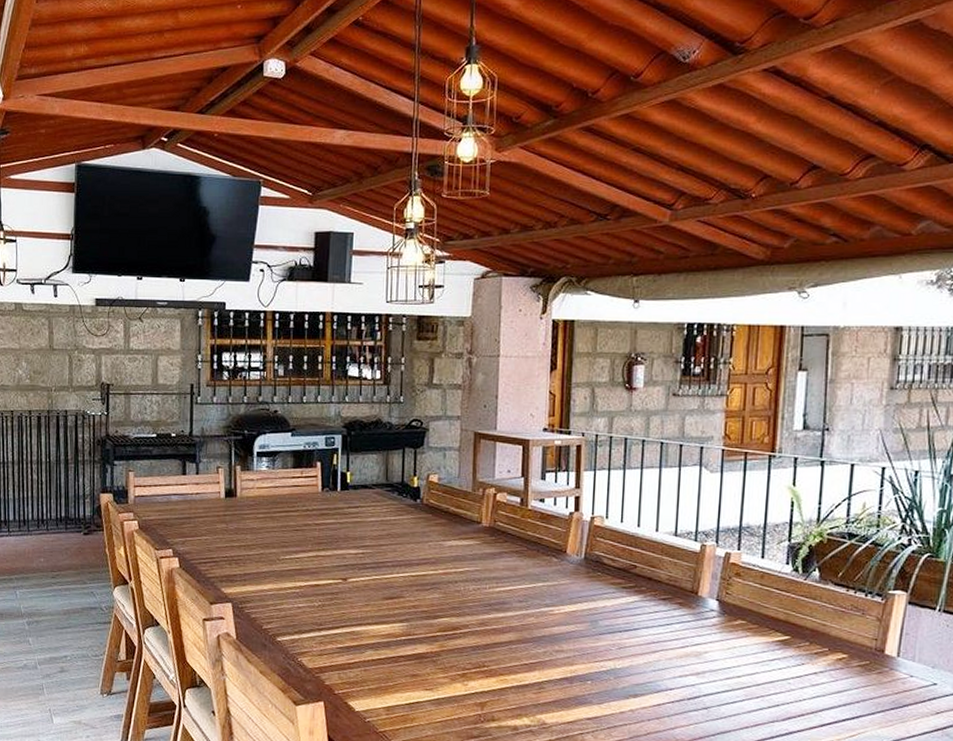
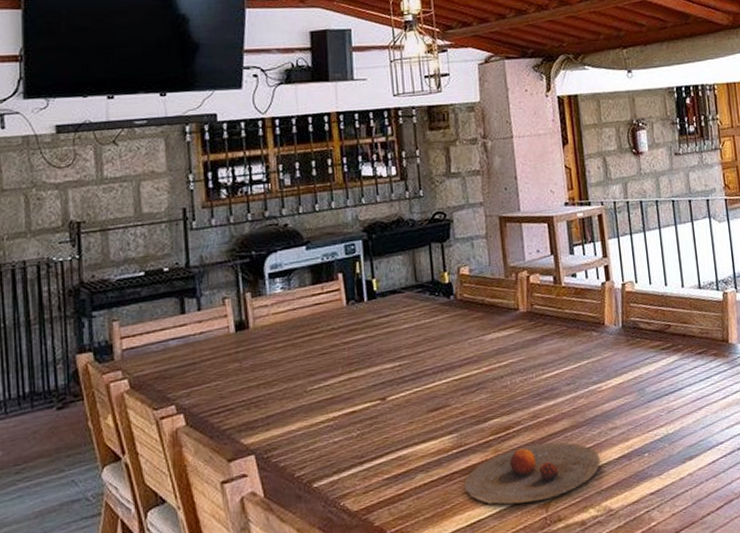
plate: none [408,648,542,699] -> present [464,442,601,504]

